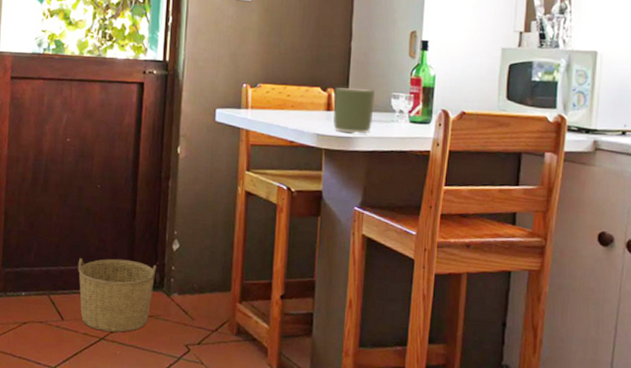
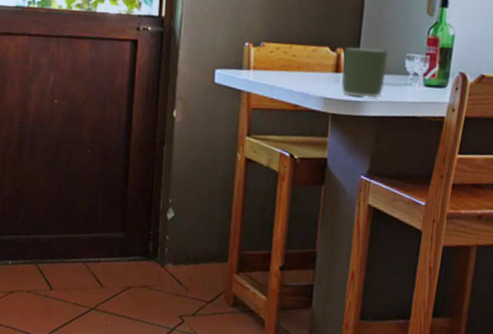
basket: present [77,258,157,333] -> none [67,226,150,303]

